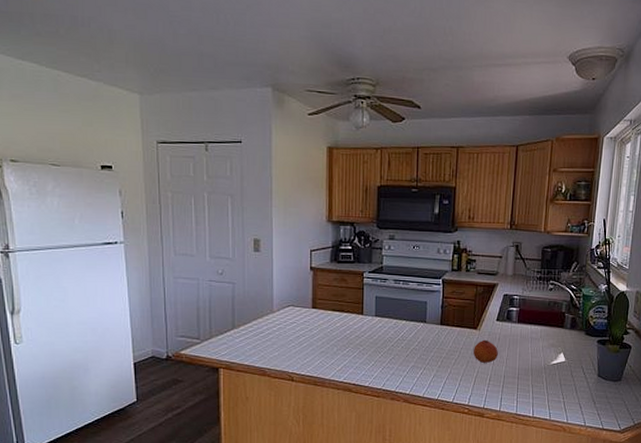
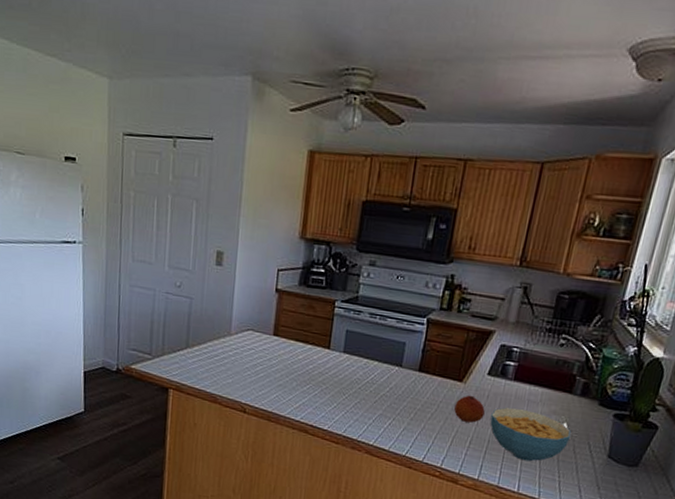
cereal bowl: none [503,345,568,389] -> present [490,407,572,462]

